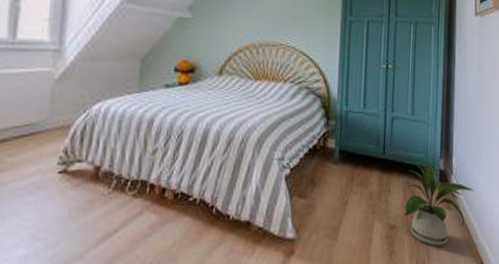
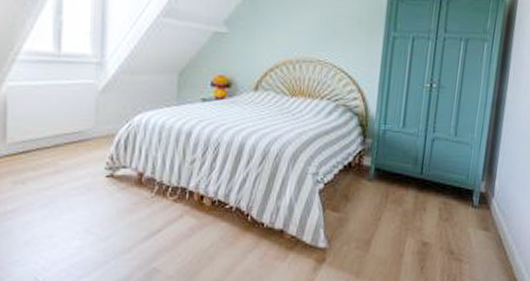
house plant: present [403,161,475,246] -> none [438,182,517,265]

